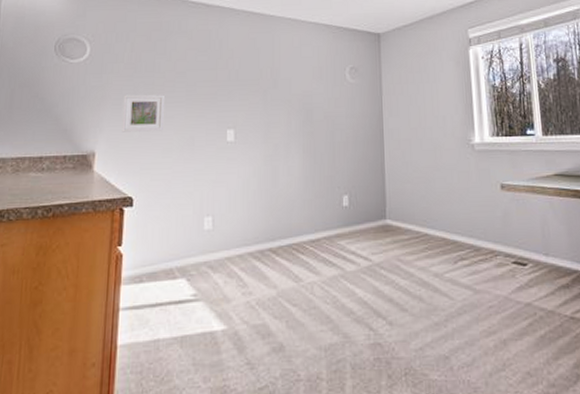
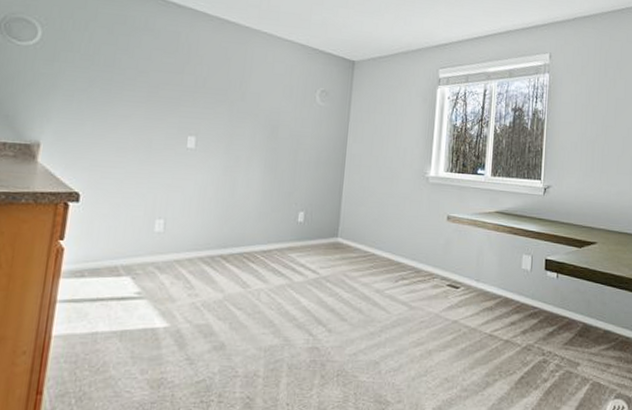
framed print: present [121,94,164,132] -> none [72,87,123,129]

